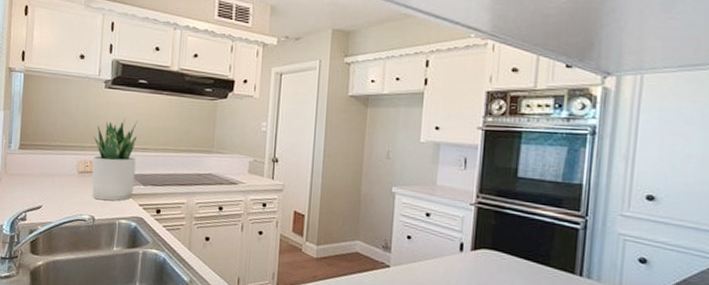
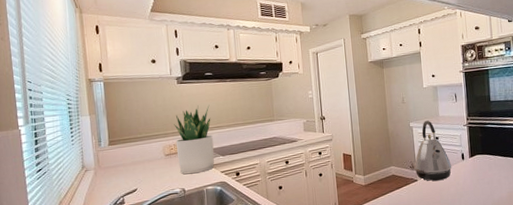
kettle: none [388,187,444,274] -> present [414,120,452,181]

